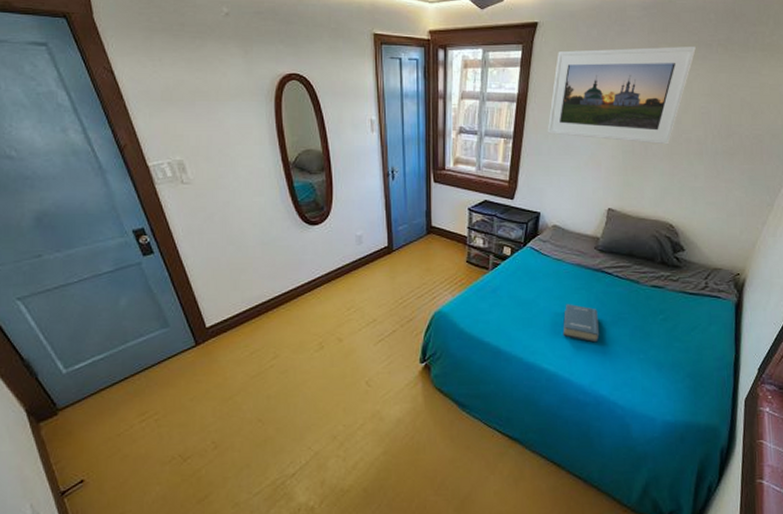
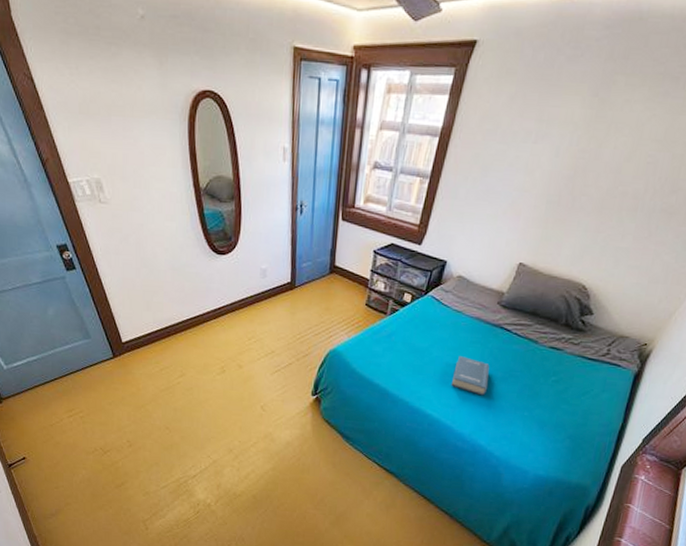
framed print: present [547,46,696,145] -> none [467,77,659,198]

